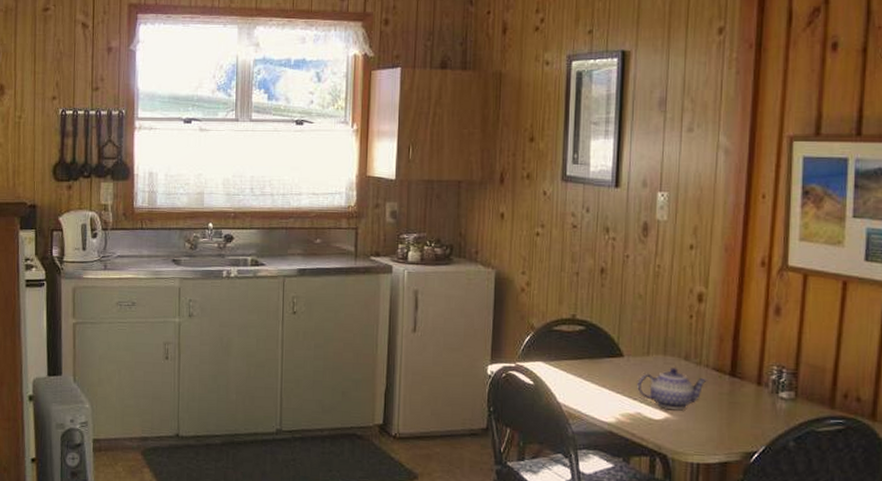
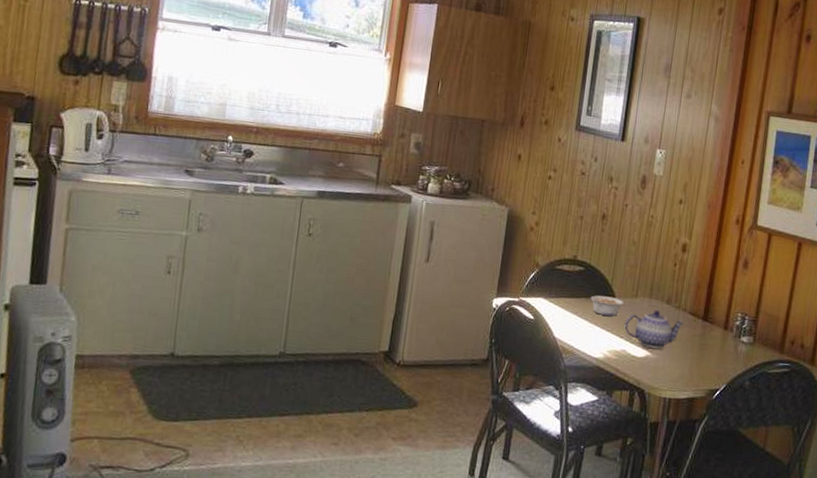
legume: none [595,355,634,377] -> present [590,295,624,316]

